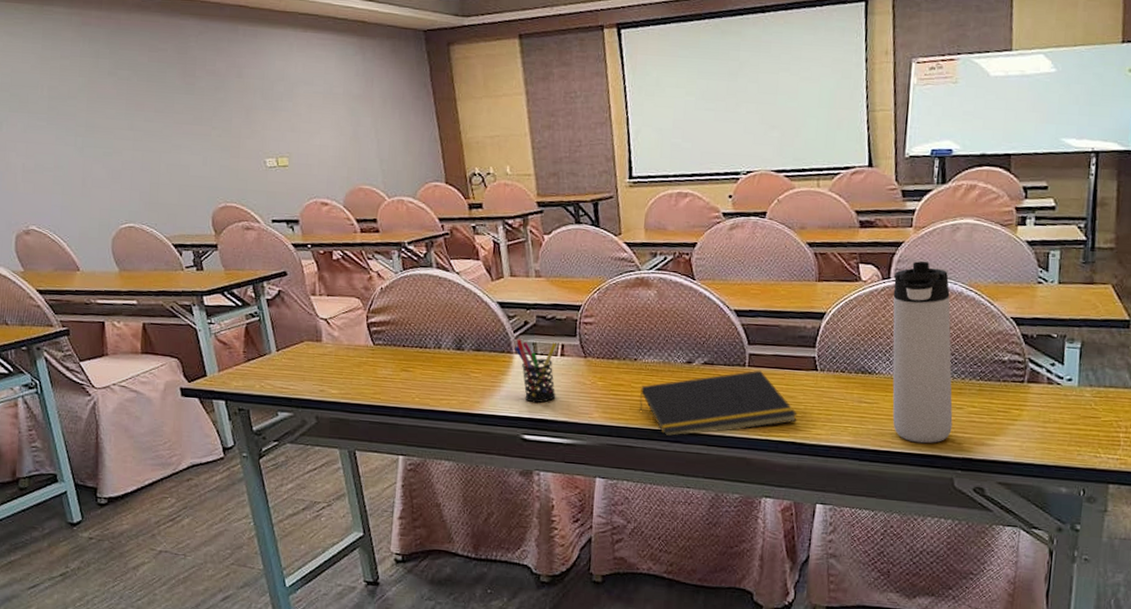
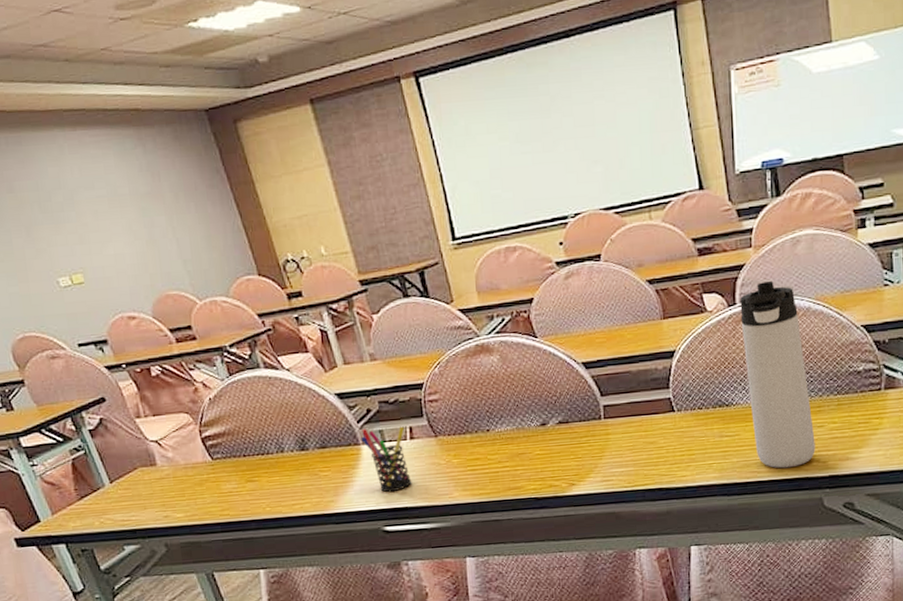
notepad: present [639,370,798,436] -> none [498,420,661,503]

